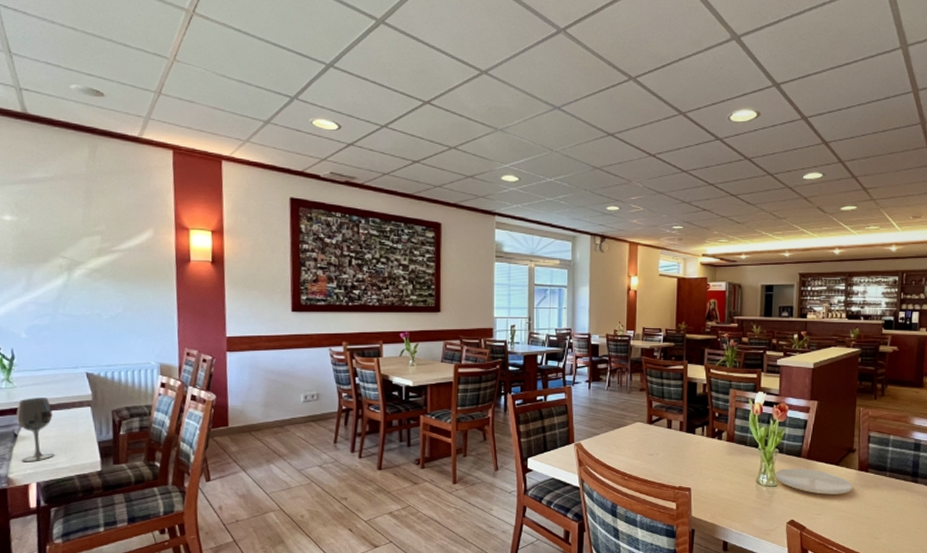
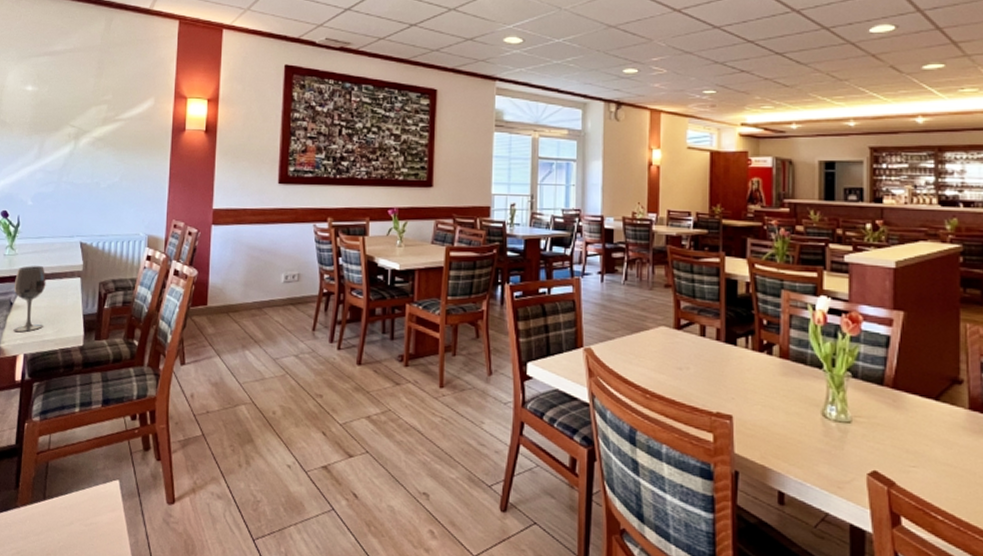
plate: present [775,468,853,495] -> none [847,399,963,442]

